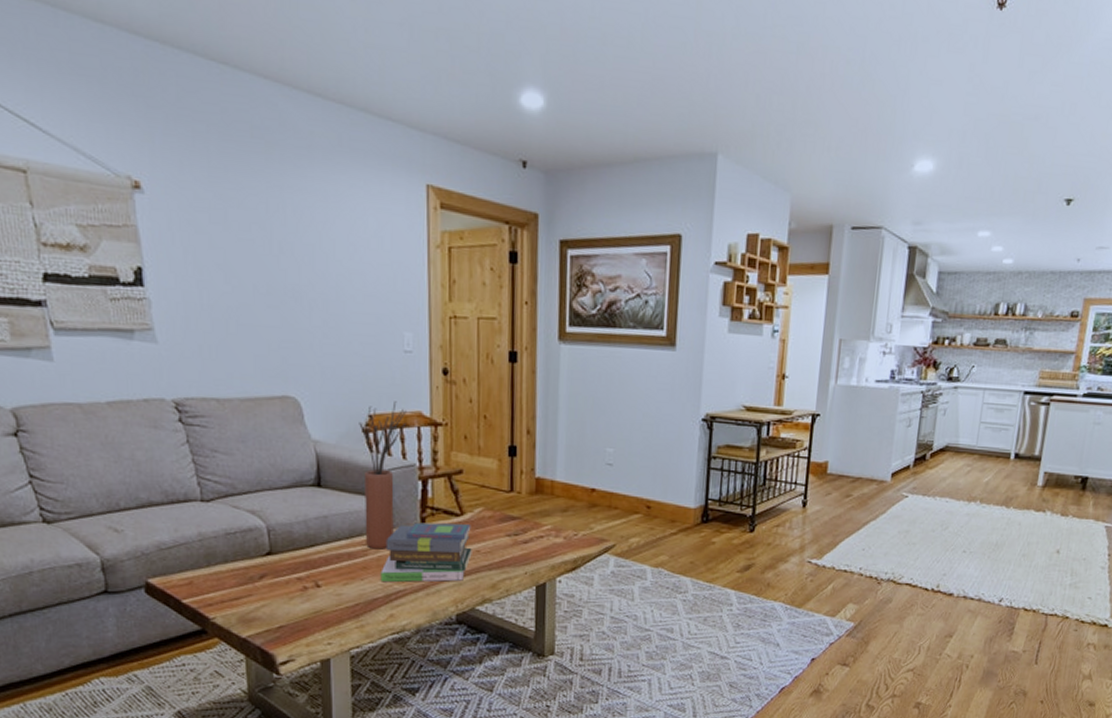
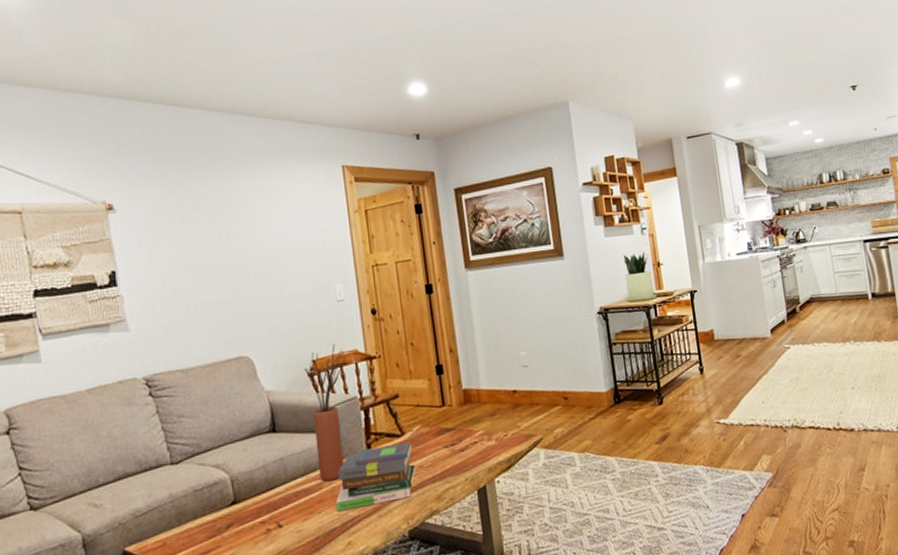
planter: none [737,358,774,416] -> present [623,252,657,302]

